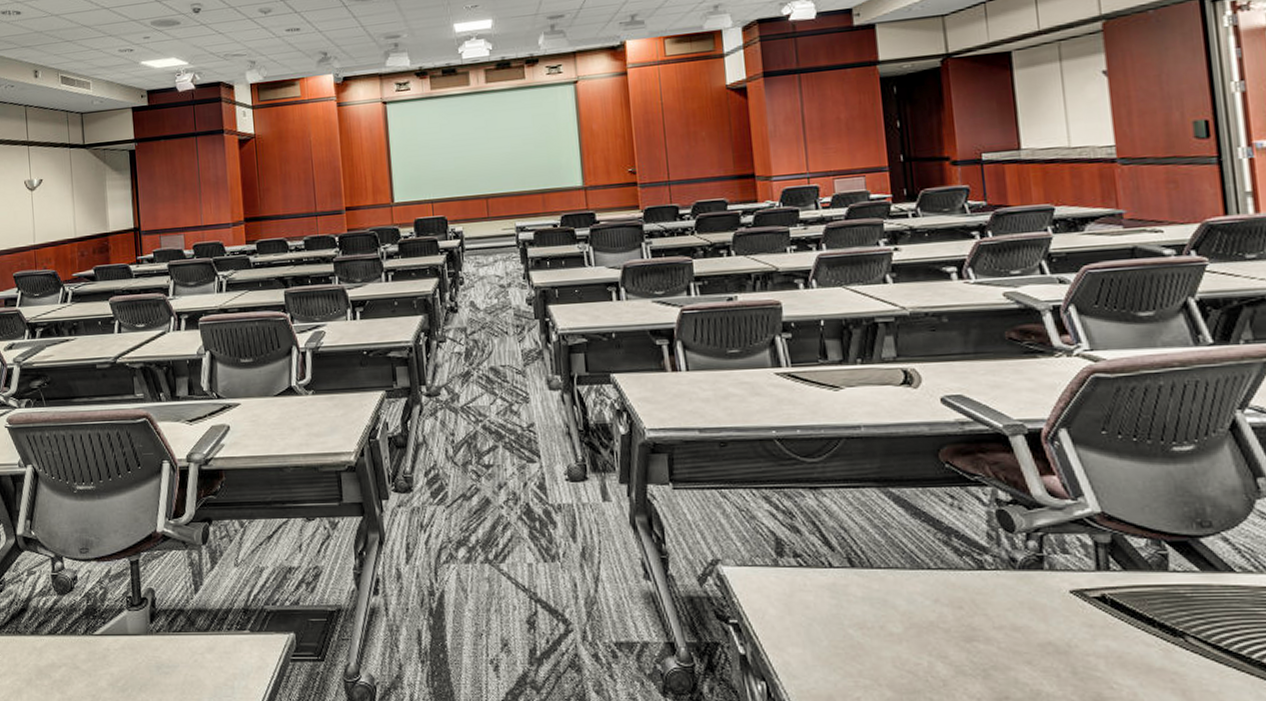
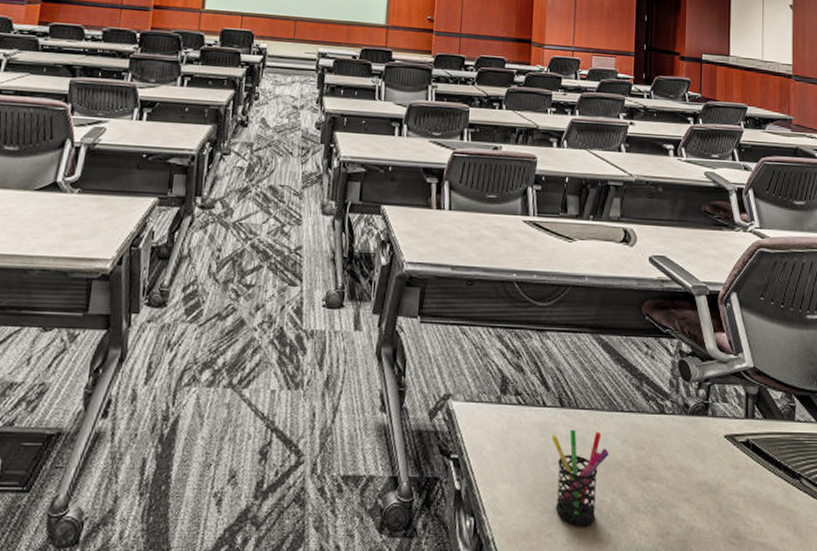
pen holder: none [844,590,919,690] -> present [552,429,609,526]

